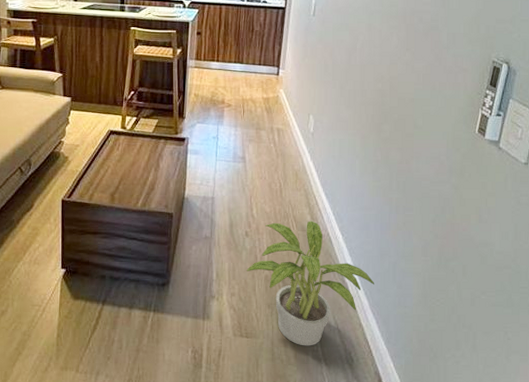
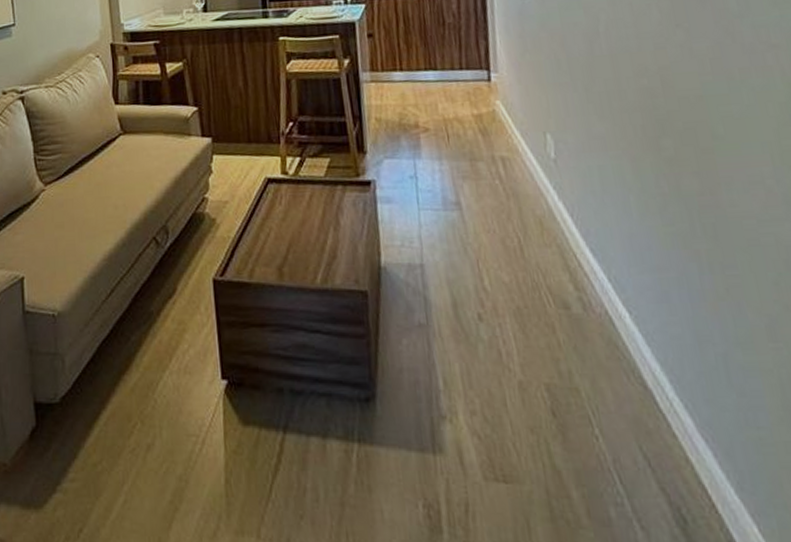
potted plant: present [247,221,375,346] -> none [488,292,698,497]

